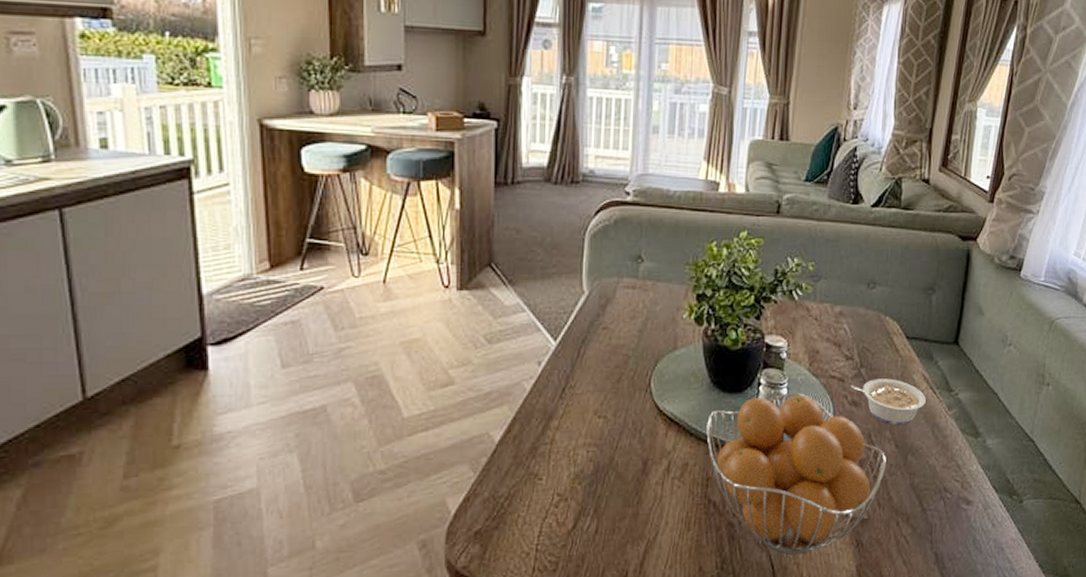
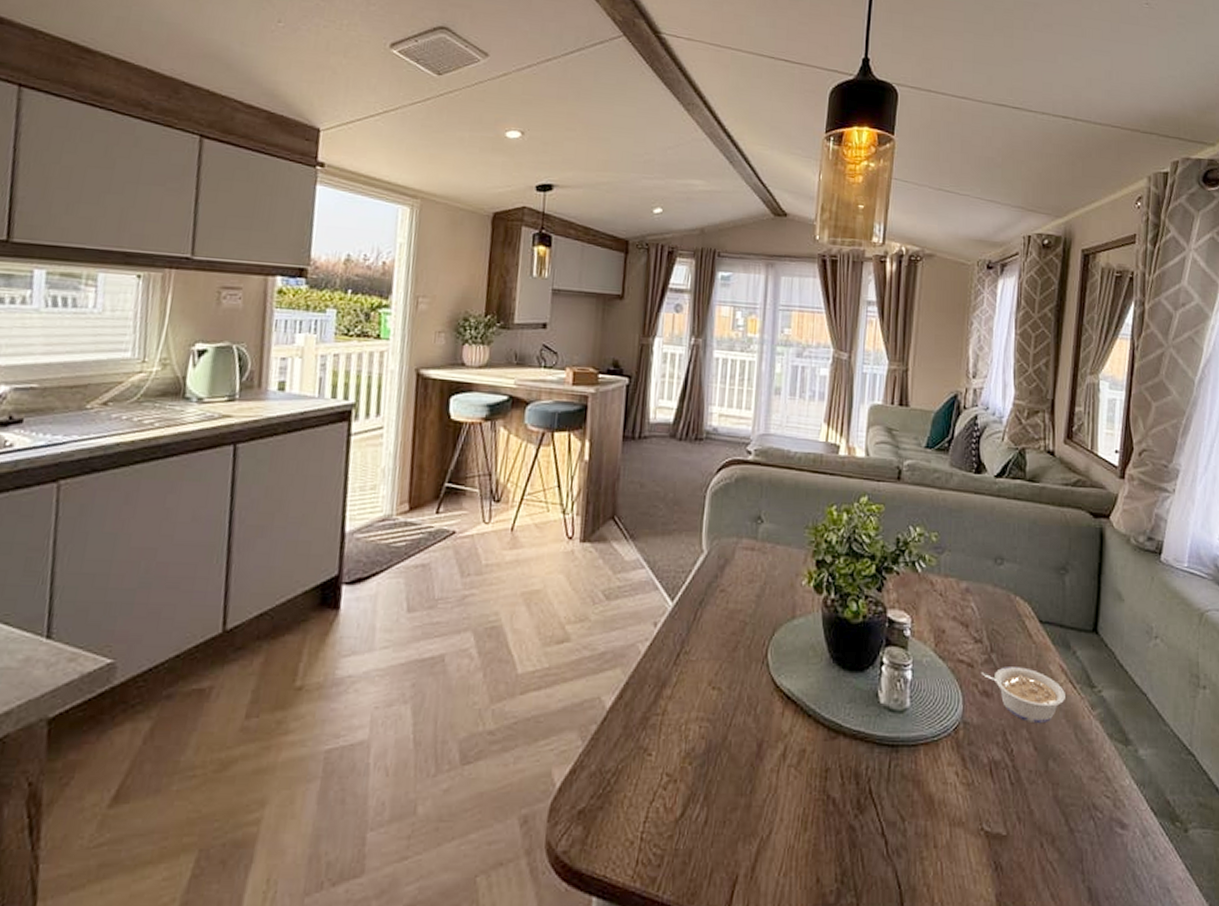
fruit basket: present [706,392,886,555] -> none [825,675,1024,874]

